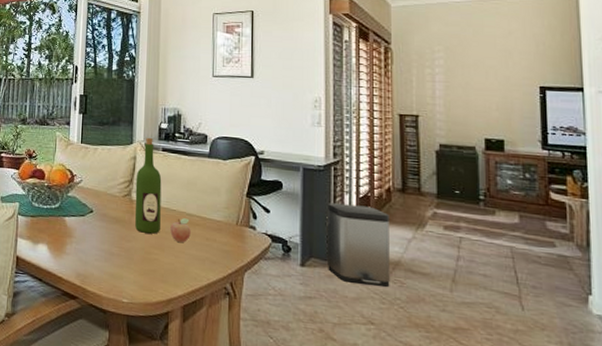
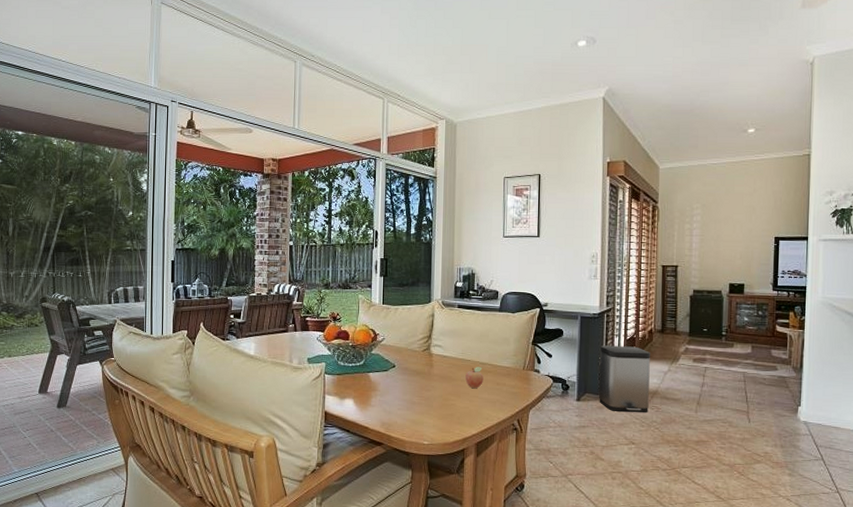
wine bottle: present [134,137,162,234] -> none [433,295,458,383]

